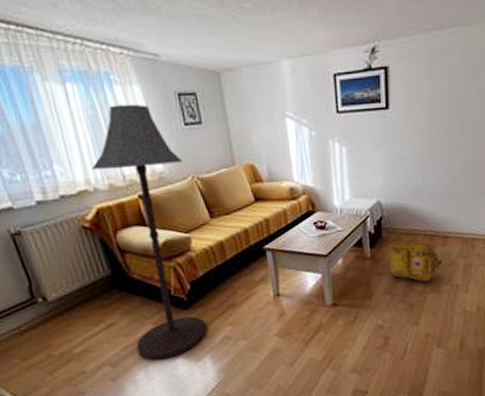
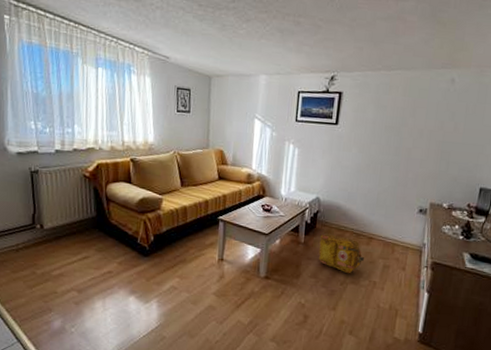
floor lamp: present [91,103,208,360] -> none [100,88,170,295]

